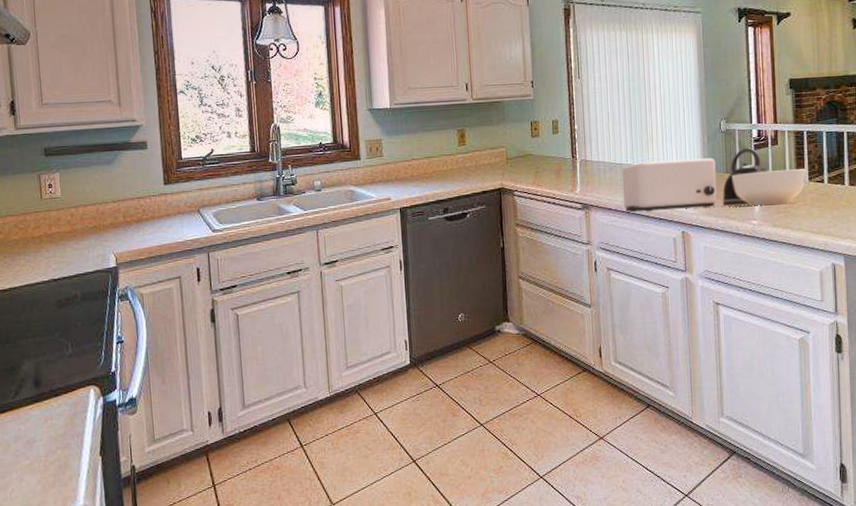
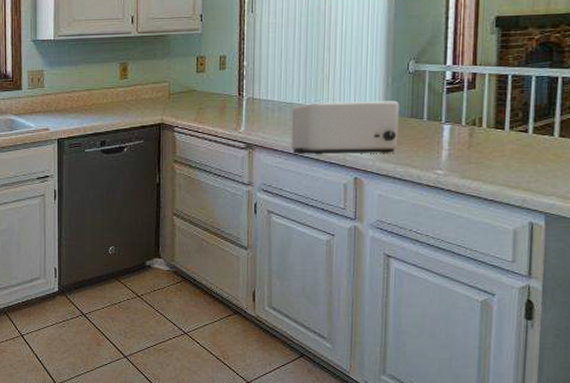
kettle: present [722,147,768,207] -> none [403,90,462,154]
bowl: present [731,169,807,206] -> none [416,116,508,155]

